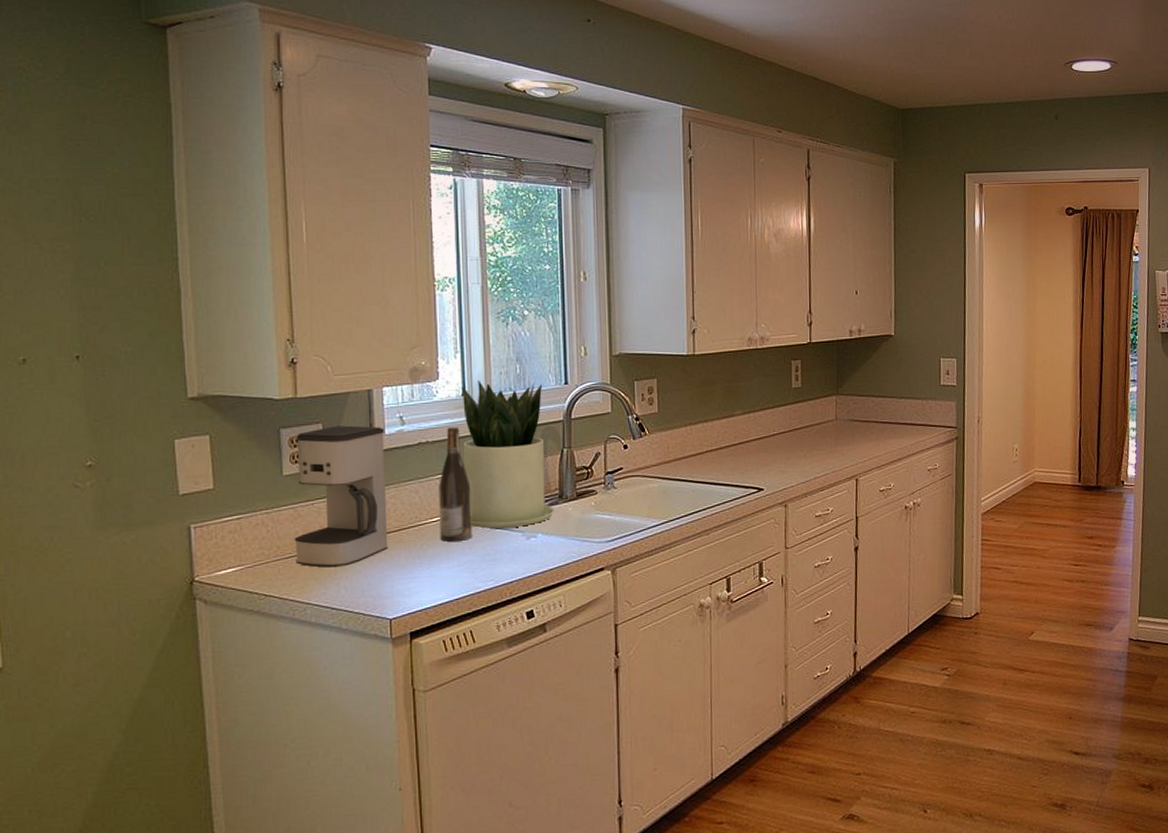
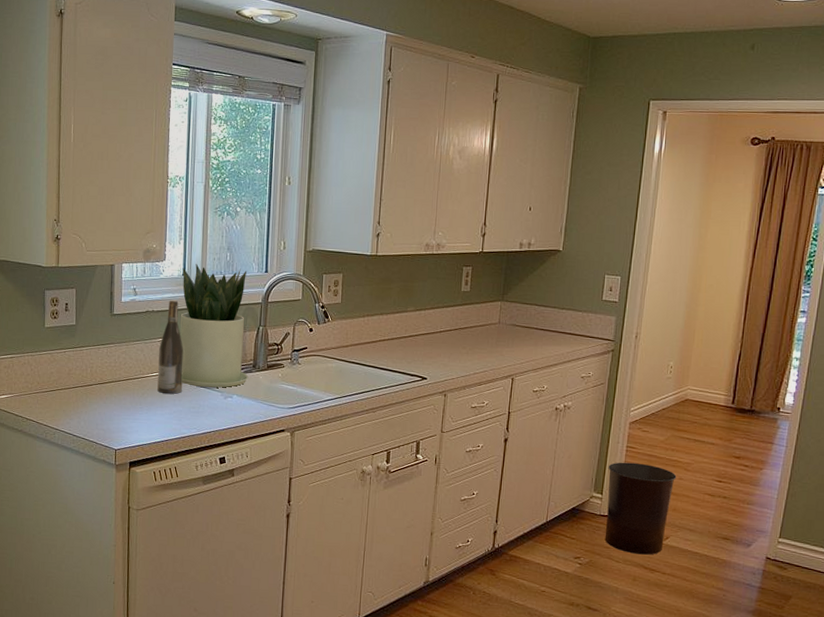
coffee maker: present [294,425,388,568] -> none [50,291,121,404]
waste bin: none [965,556,1034,656] -> present [604,462,677,555]

